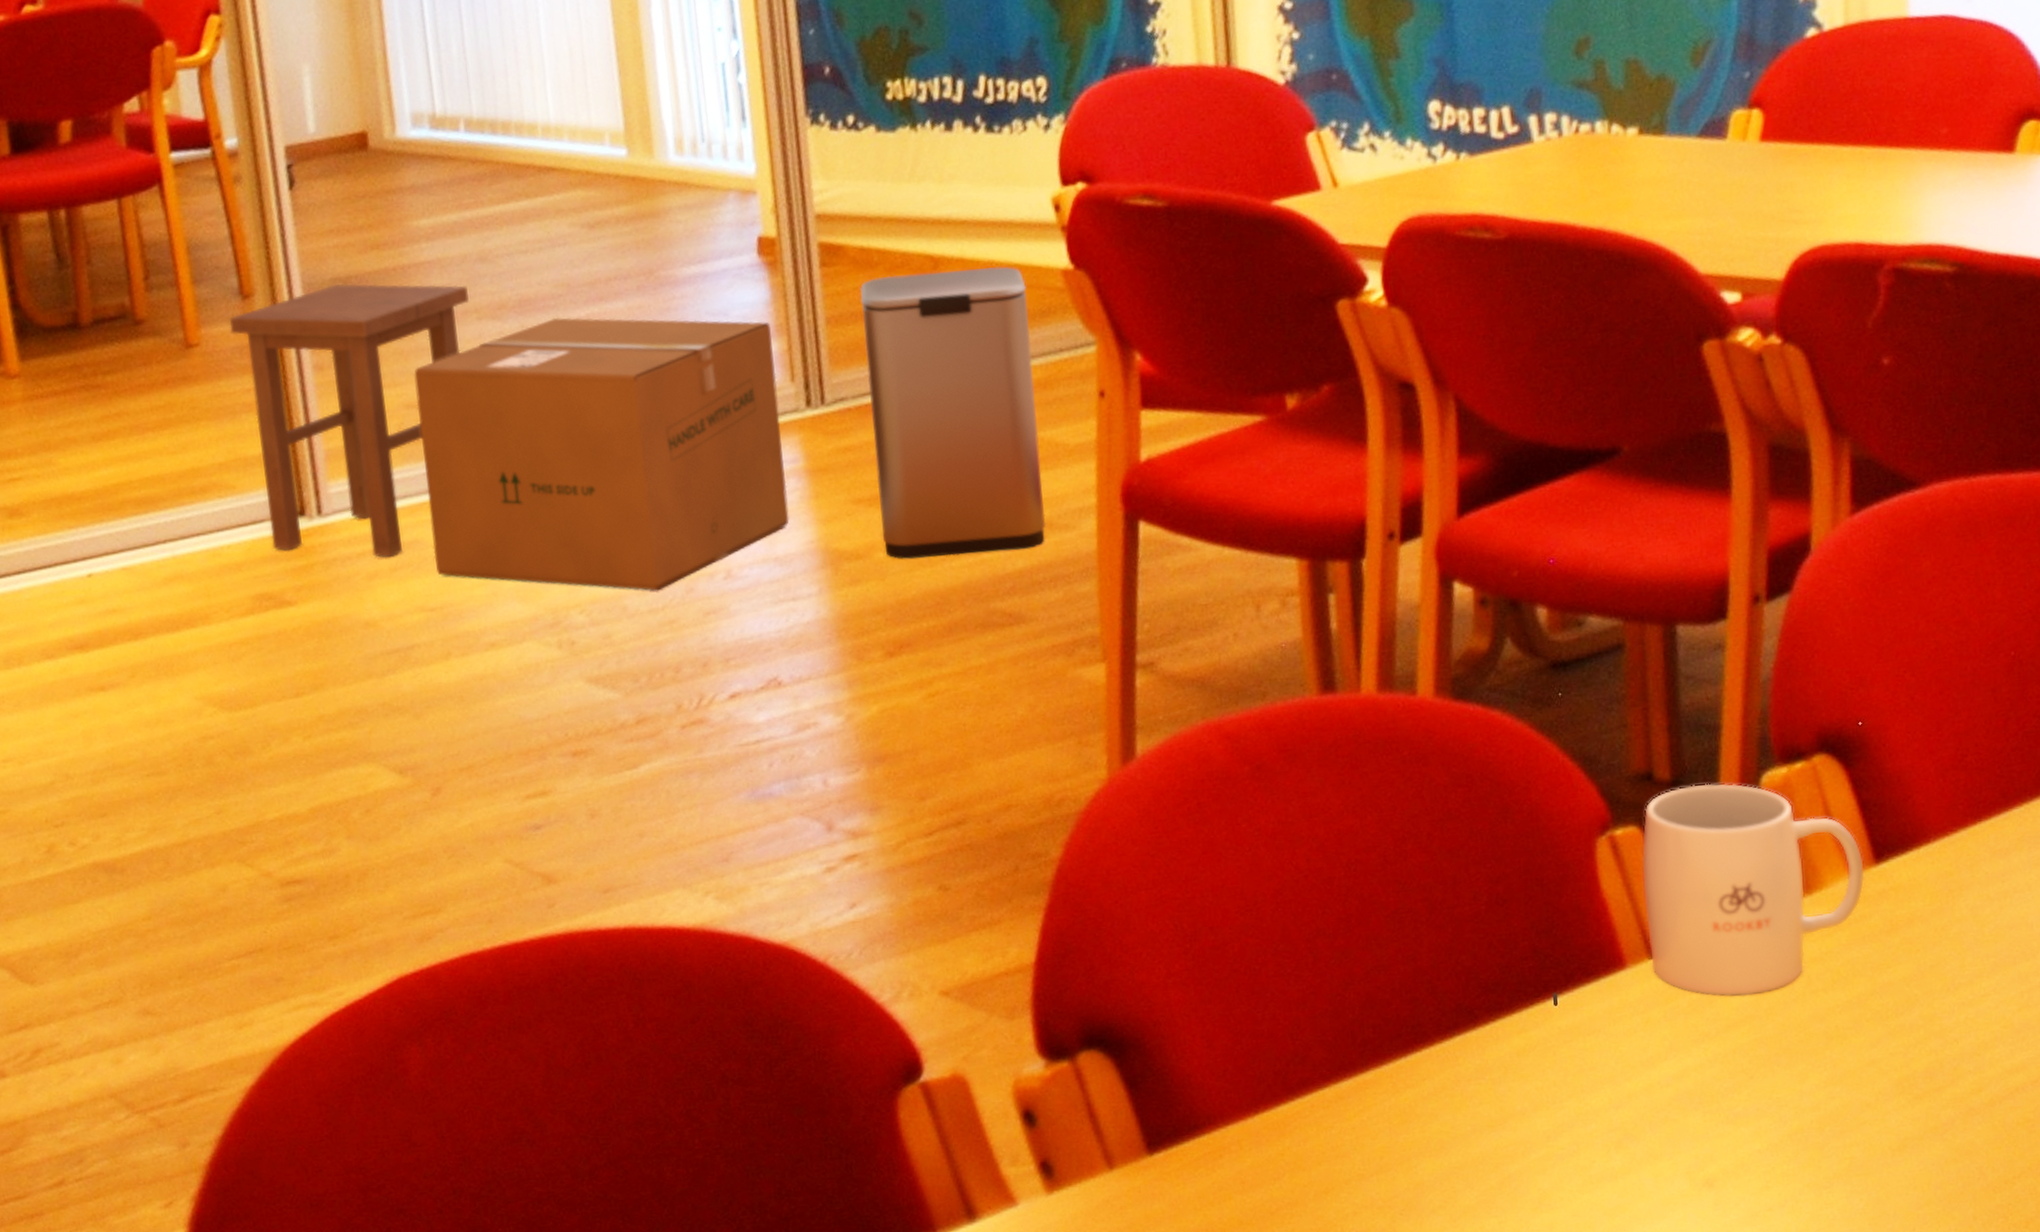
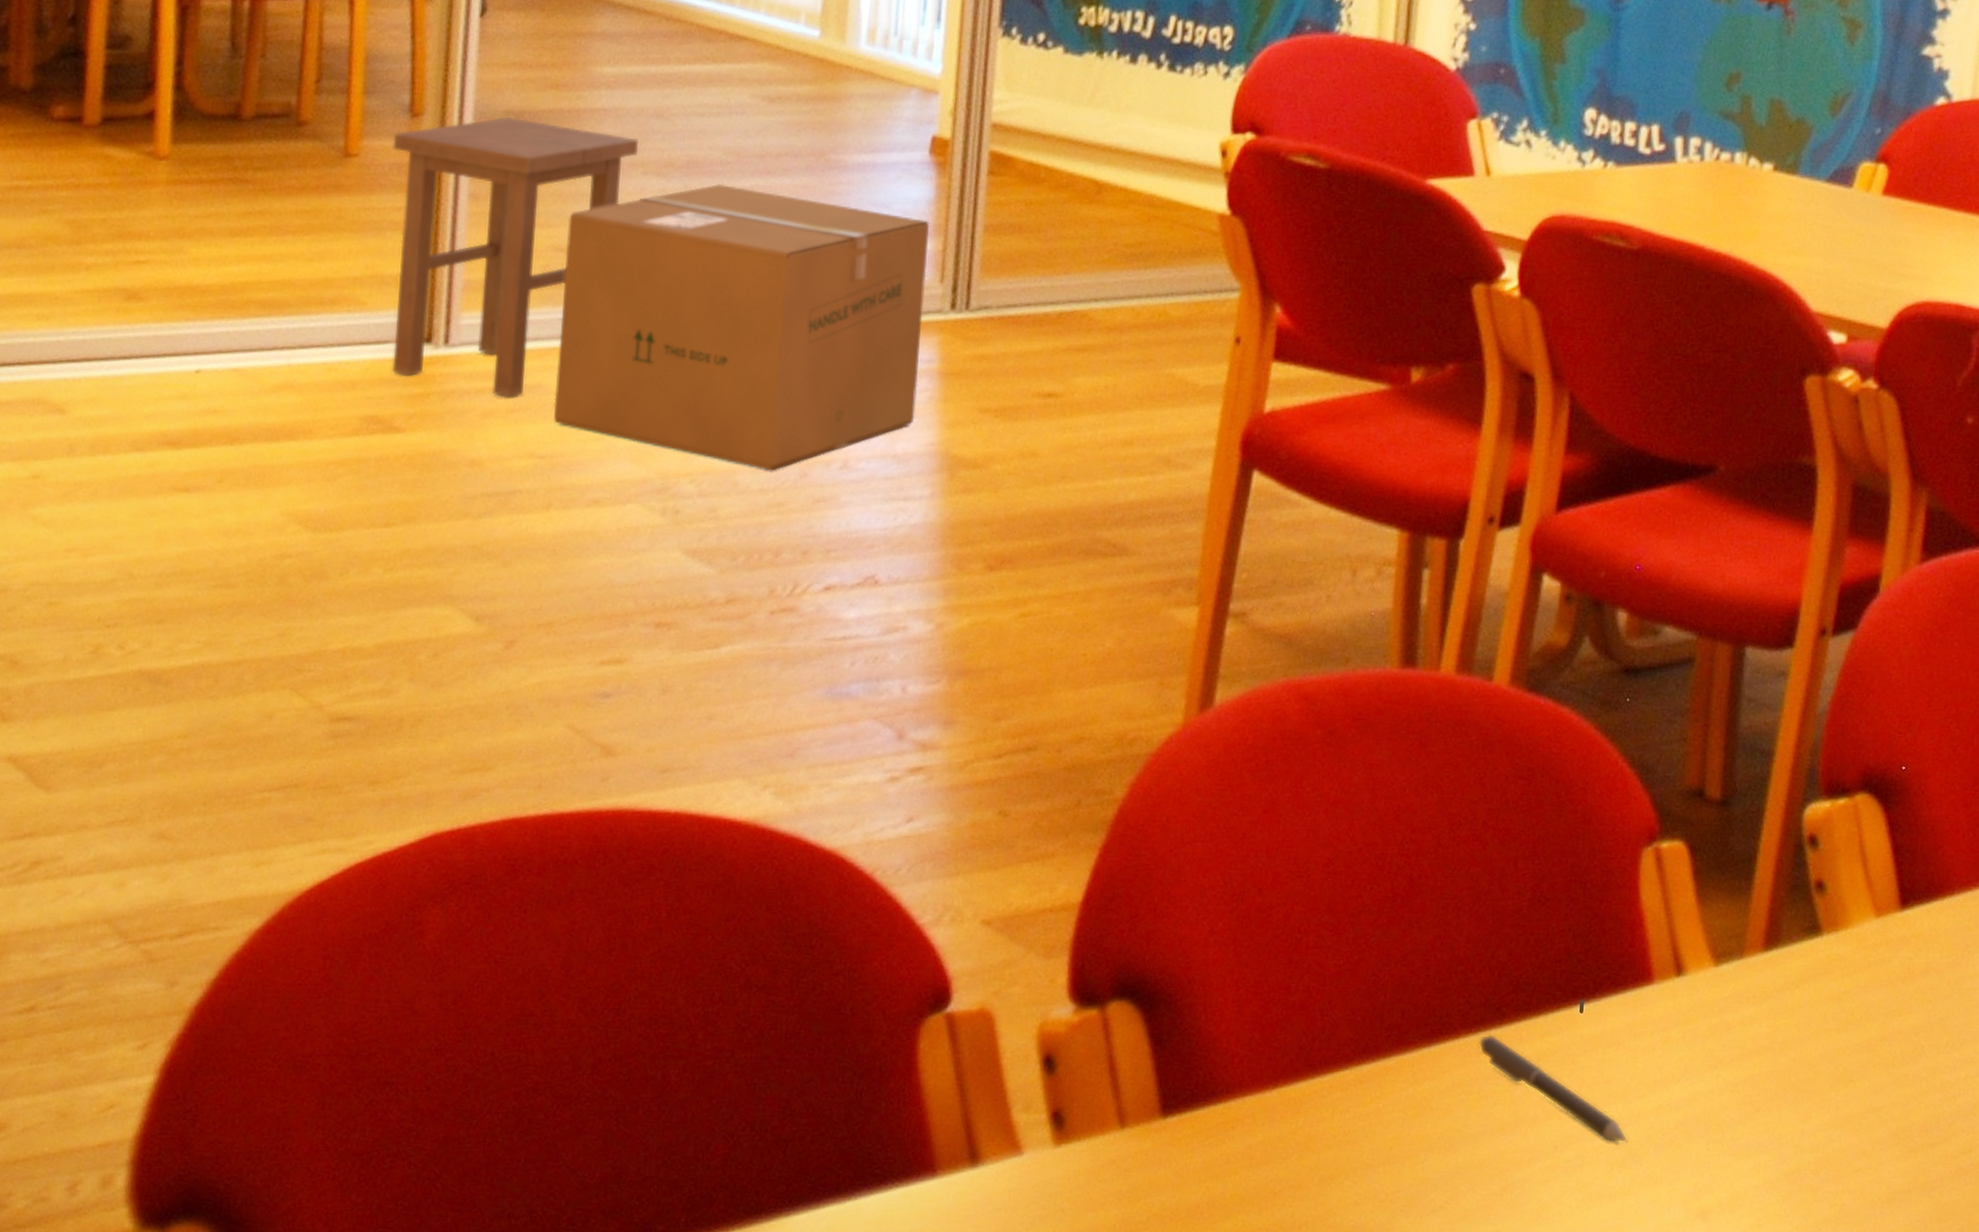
pedal bin: present [859,266,1046,559] -> none [1002,193,1183,482]
pen: none [1454,1037,1622,1126] -> present [1478,1034,1628,1144]
mug: present [1641,783,1865,997] -> none [1678,807,1890,1027]

